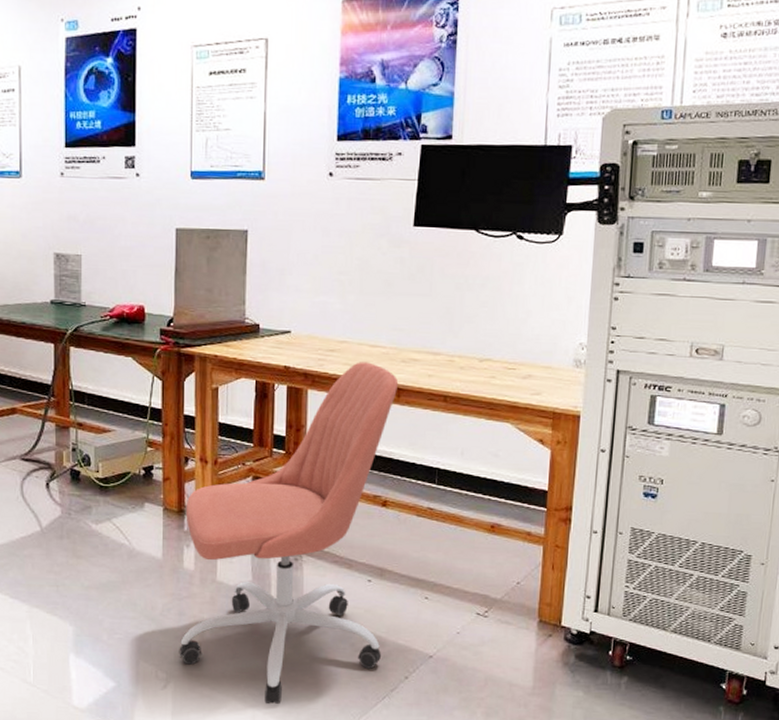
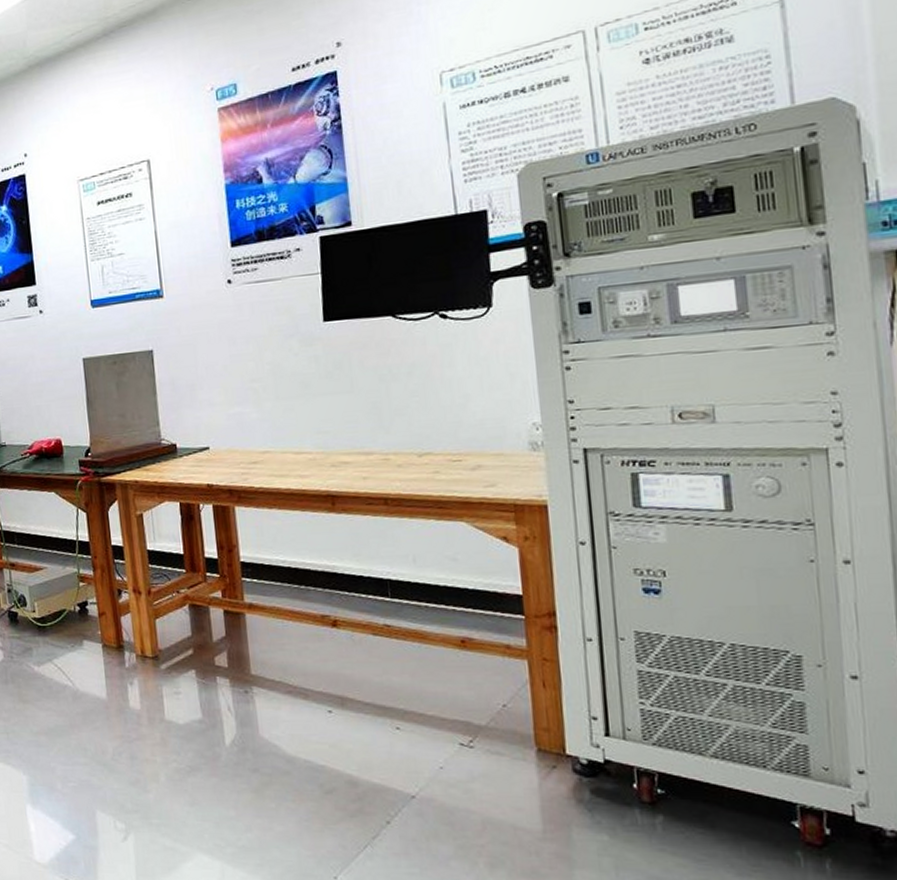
office chair: present [179,362,398,705] -> none [124,471,356,857]

